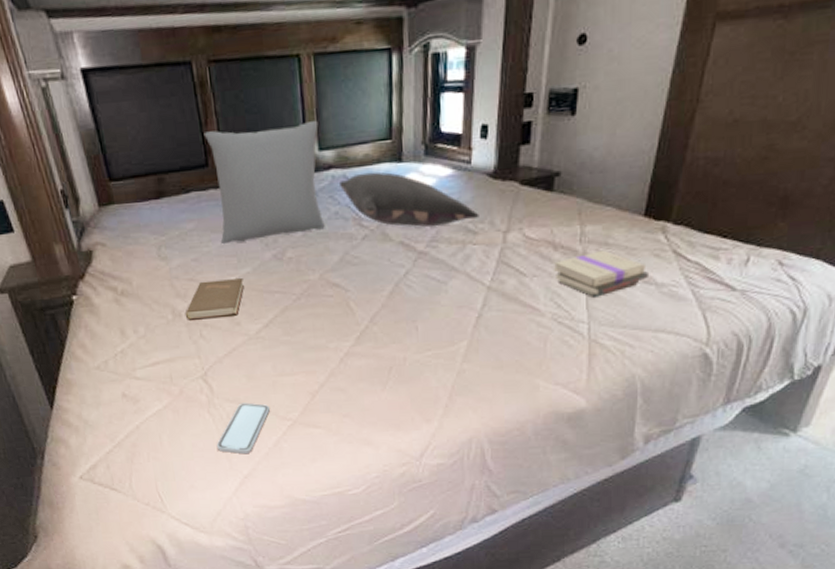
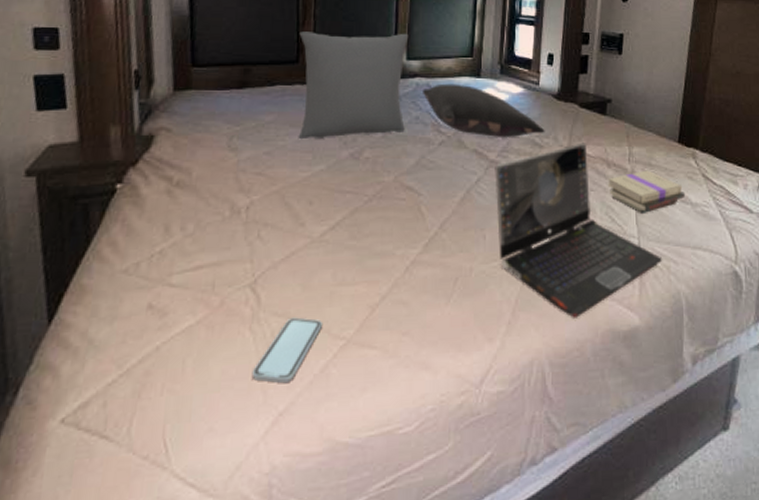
book: present [185,278,244,320] -> none [244,176,315,218]
laptop computer: none [424,225,617,402] -> present [495,143,663,318]

